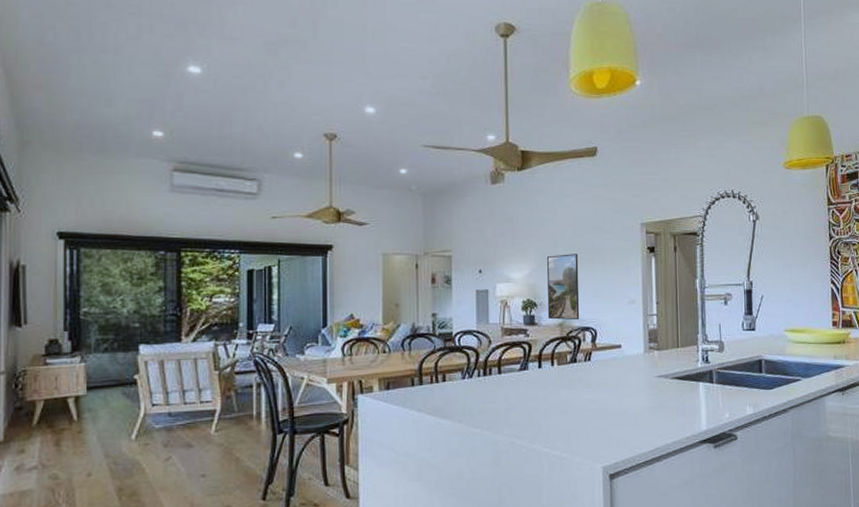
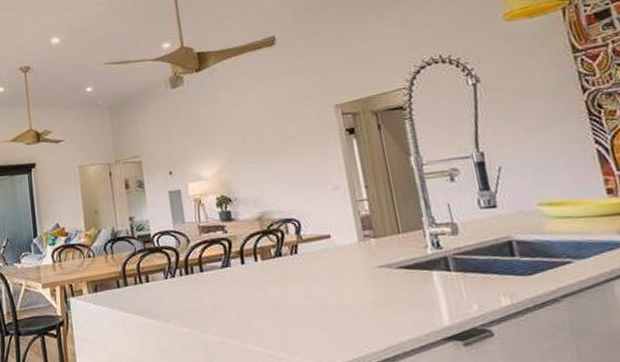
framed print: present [547,254,580,320] -> none [236,144,280,214]

